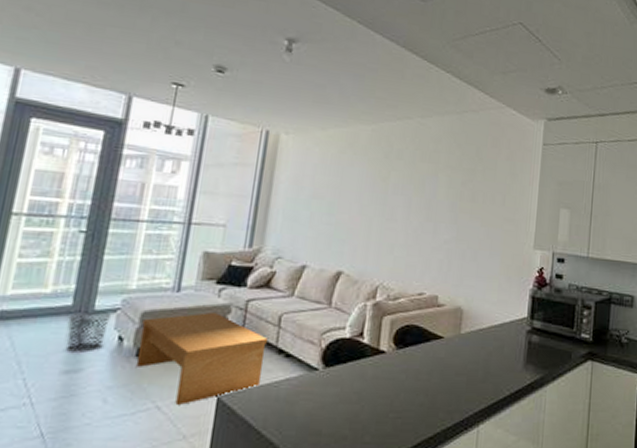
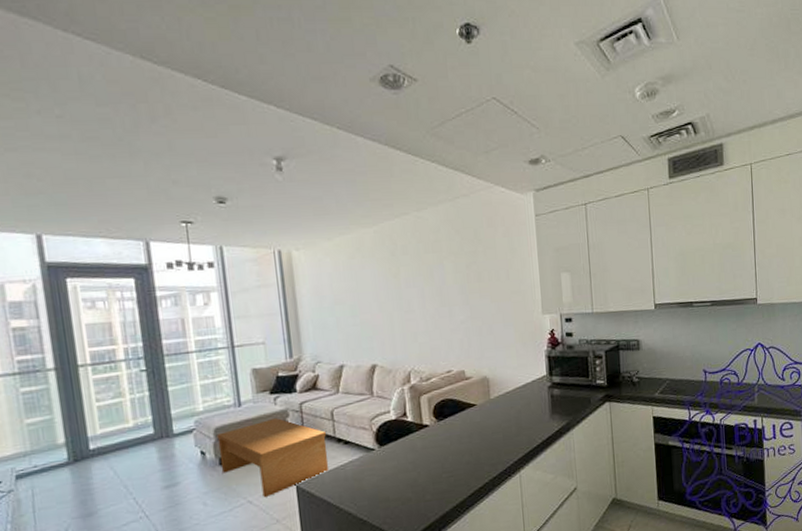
waste bin: present [66,311,111,354] -> none [154,433,190,472]

